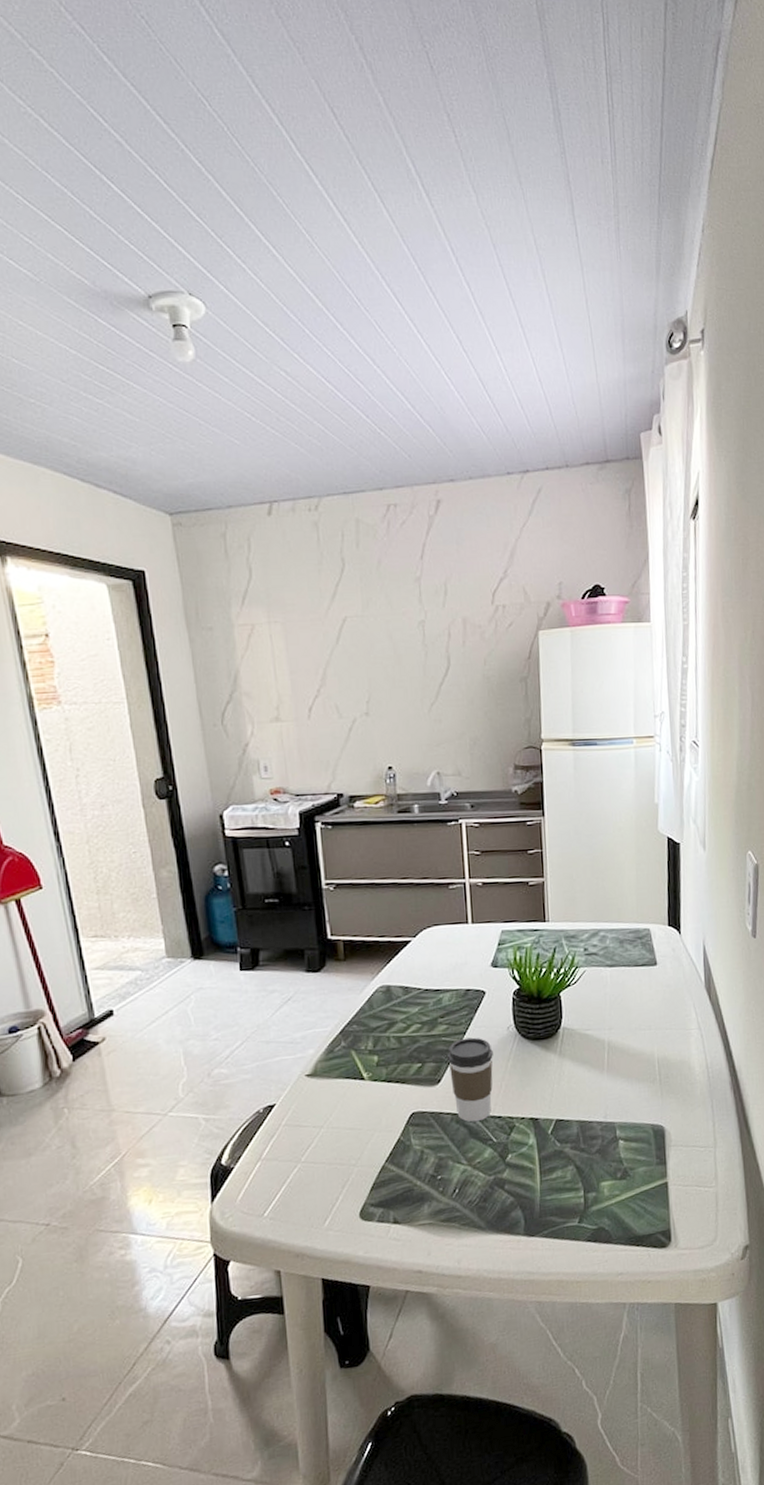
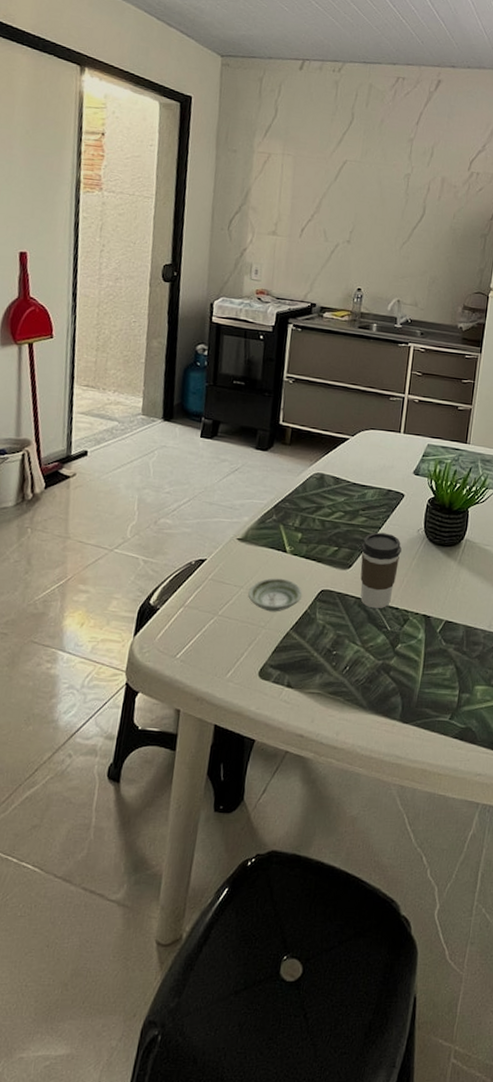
saucer: none [330,1108,392,1148] -> present [248,578,303,612]

